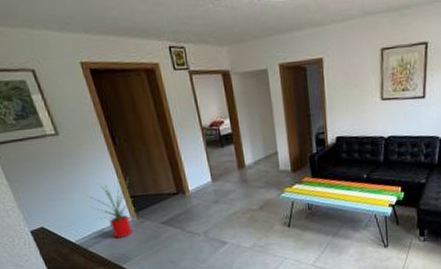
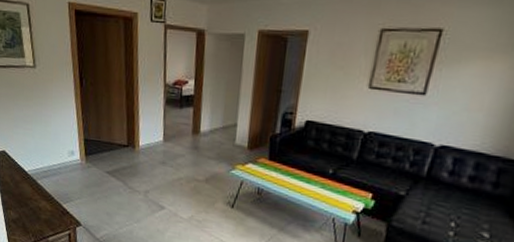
house plant: present [85,178,135,239] -> none [45,119,87,178]

